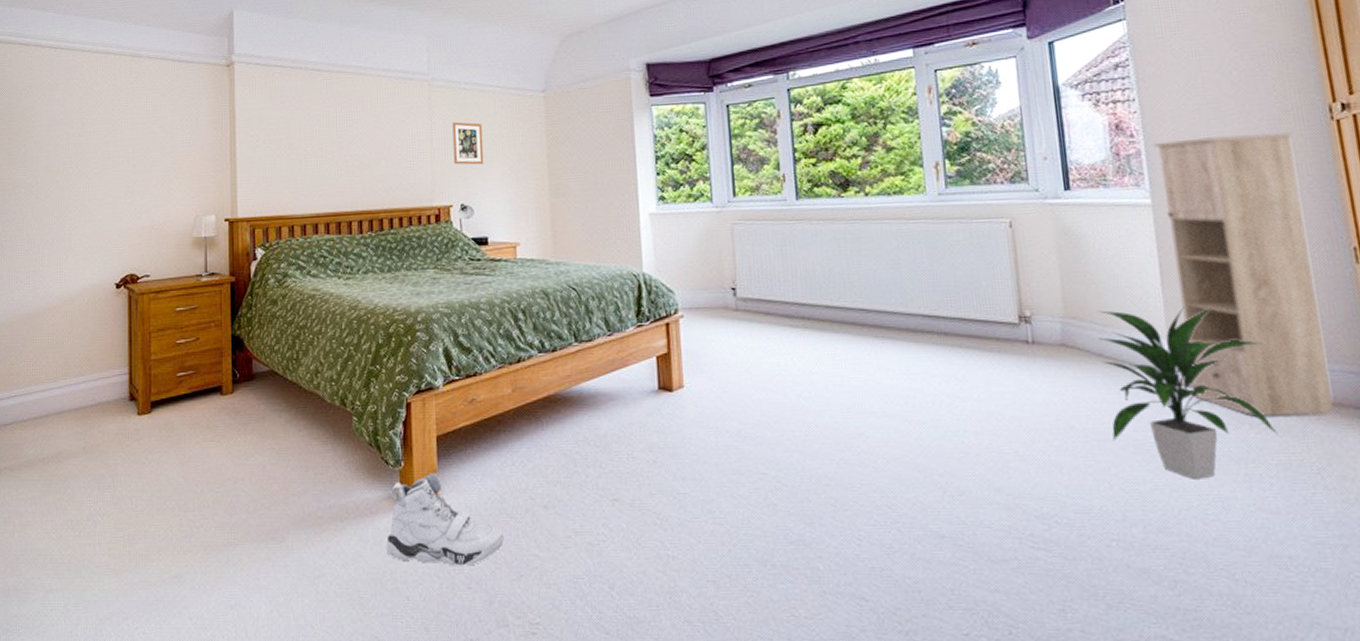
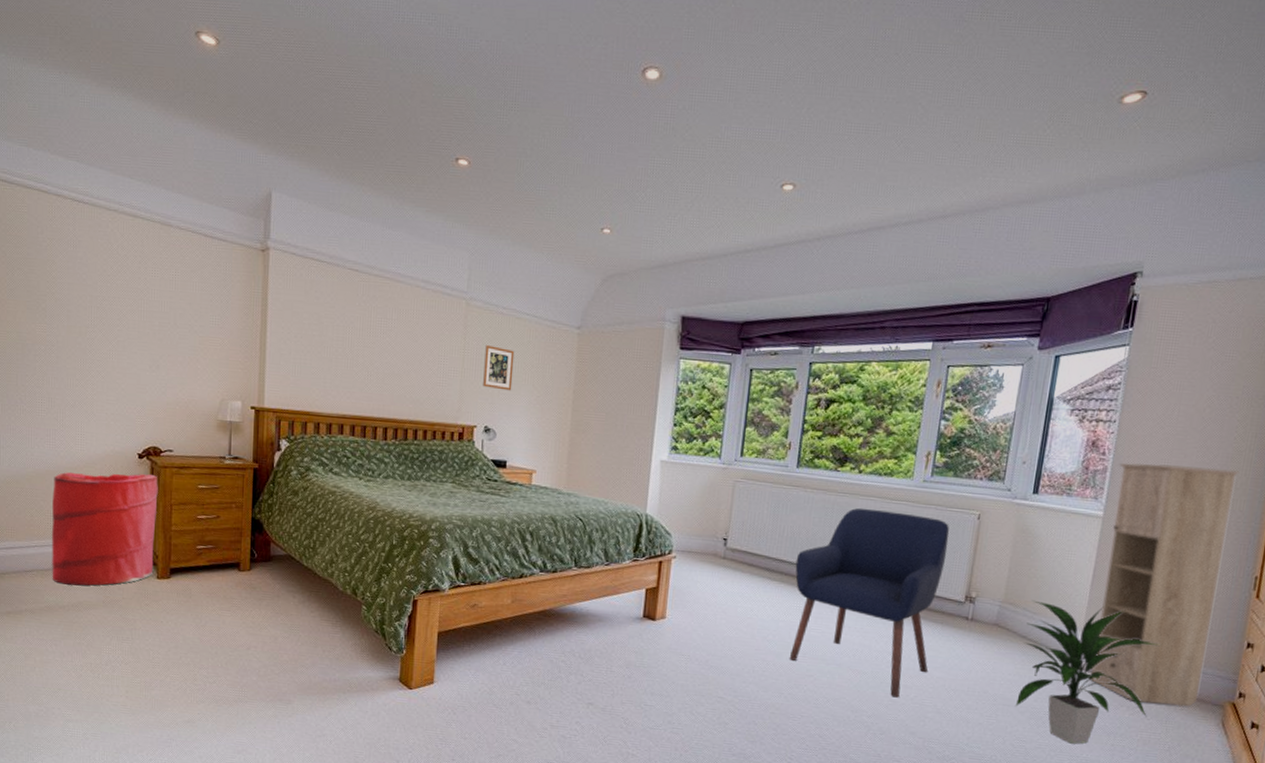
laundry hamper: none [31,303,136,434] -> present [52,472,158,586]
sneaker: present [386,472,504,566] -> none [383,662,488,742]
chair: none [816,232,998,448] -> present [789,507,949,698]

